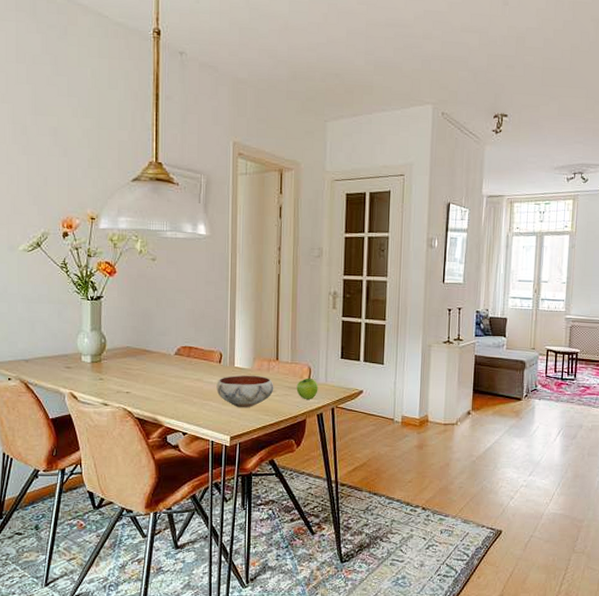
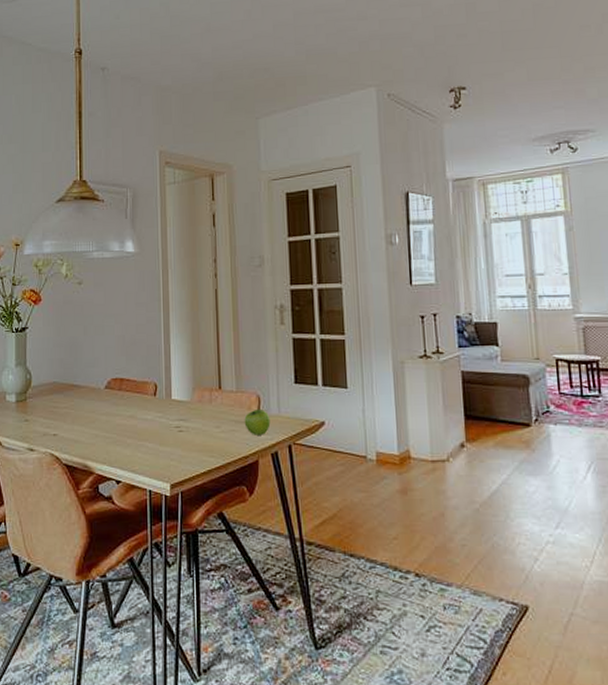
bowl: present [216,375,274,408] -> none [152,408,218,449]

